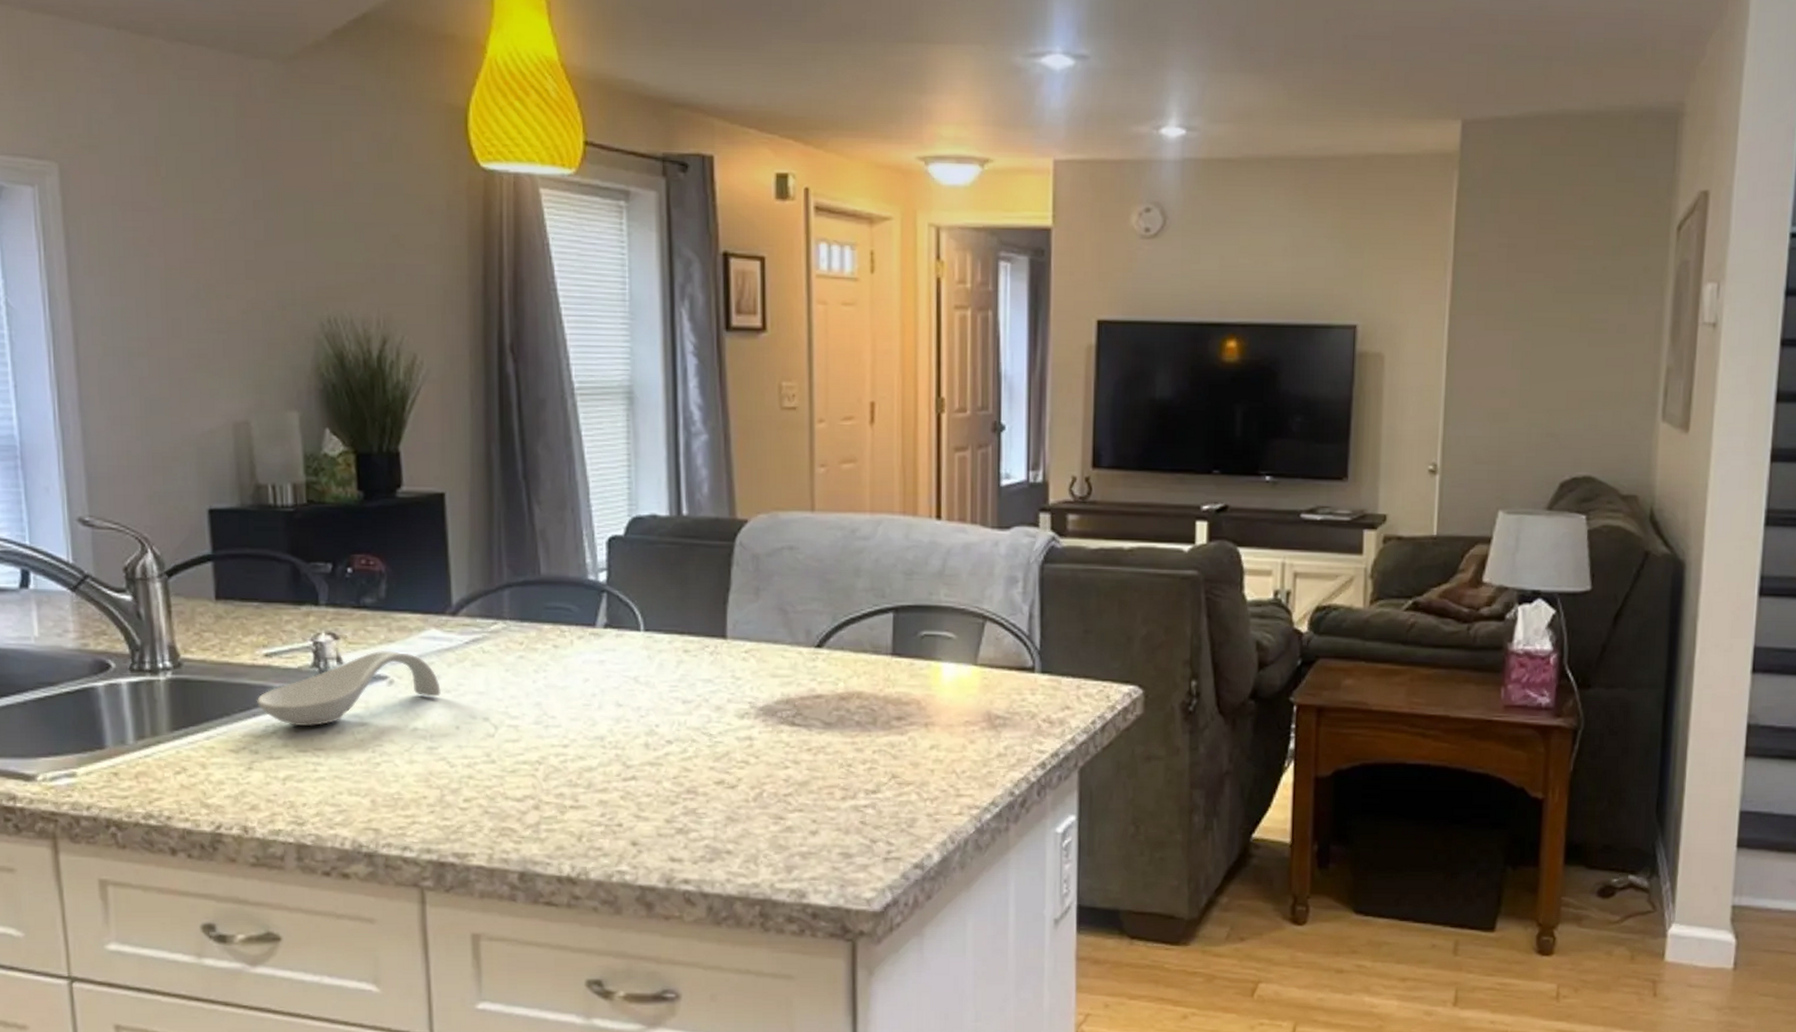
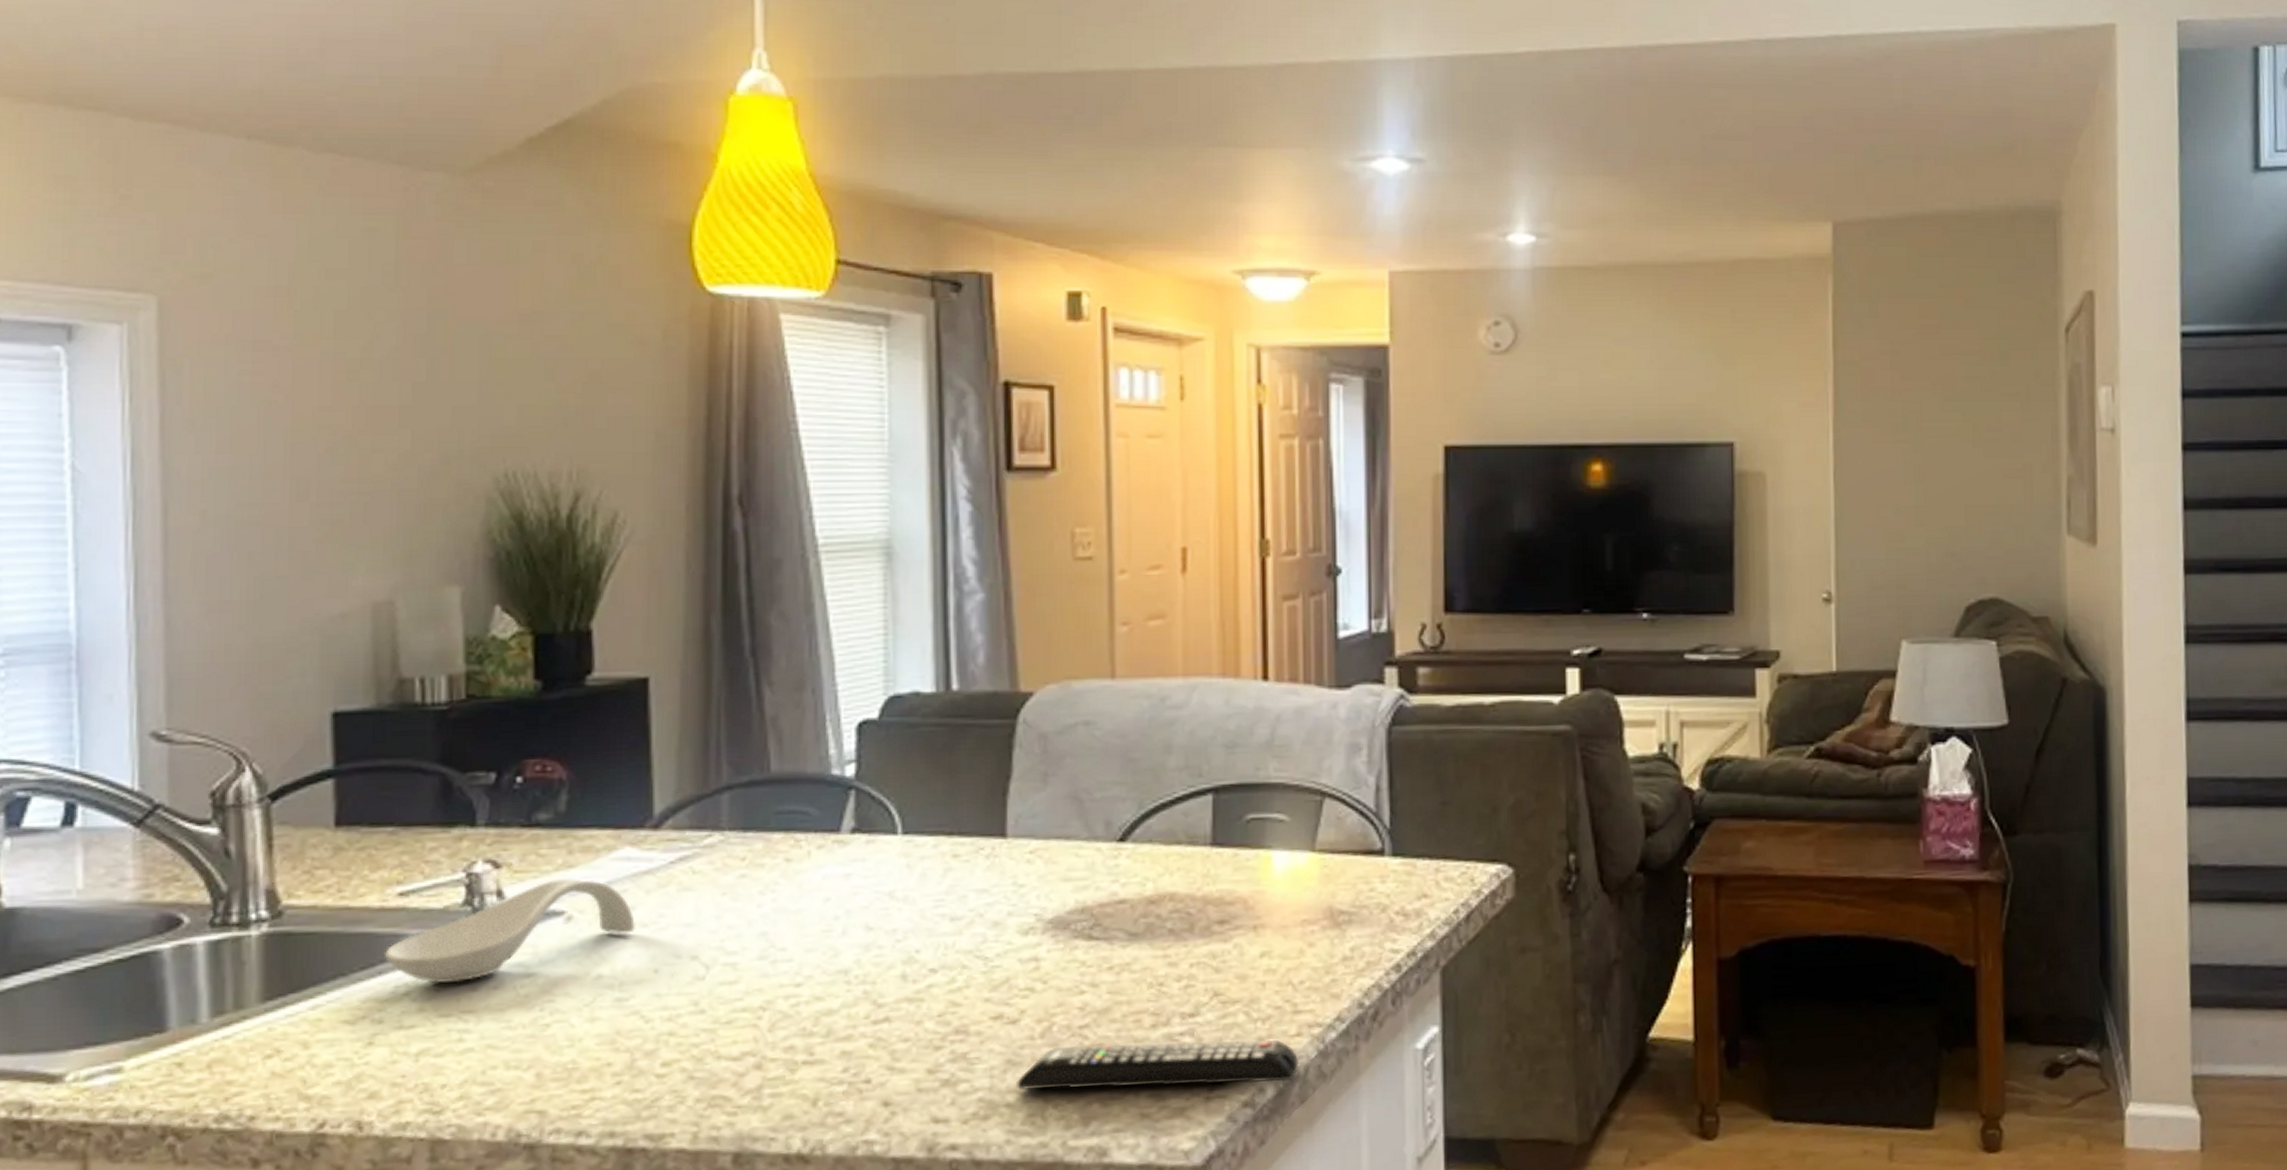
remote control: none [735,809,960,850] -> present [1017,1040,1299,1091]

